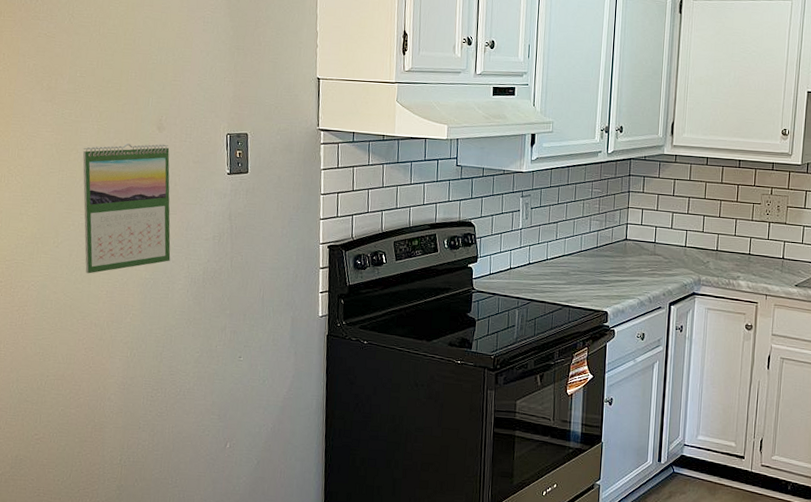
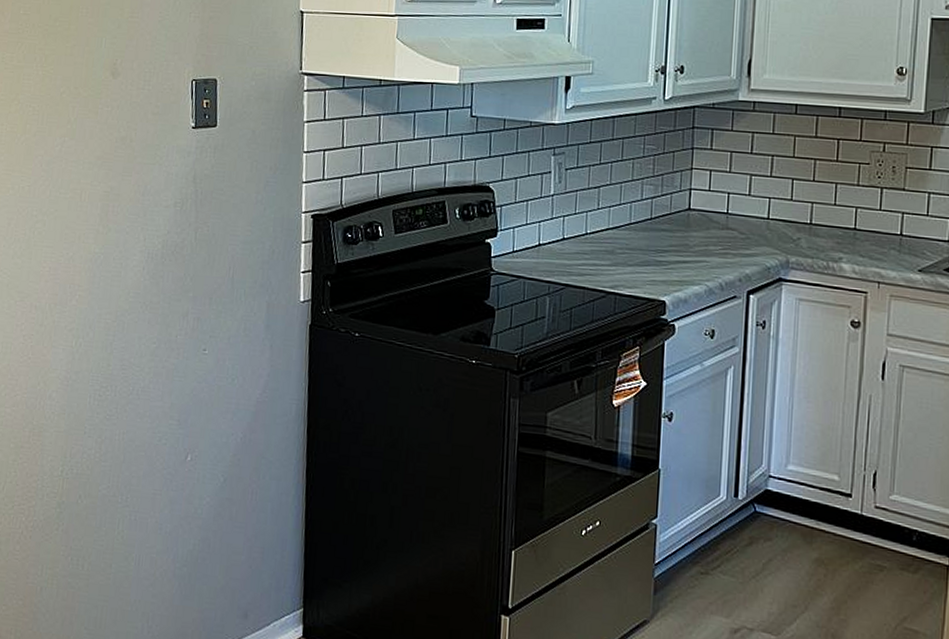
calendar: present [82,143,171,274] -> none [25,92,125,247]

